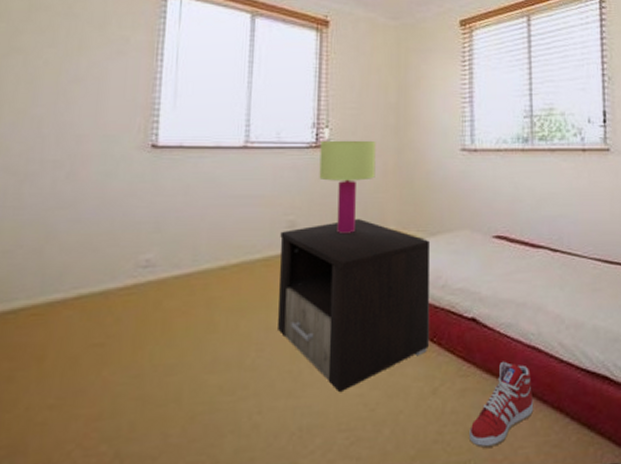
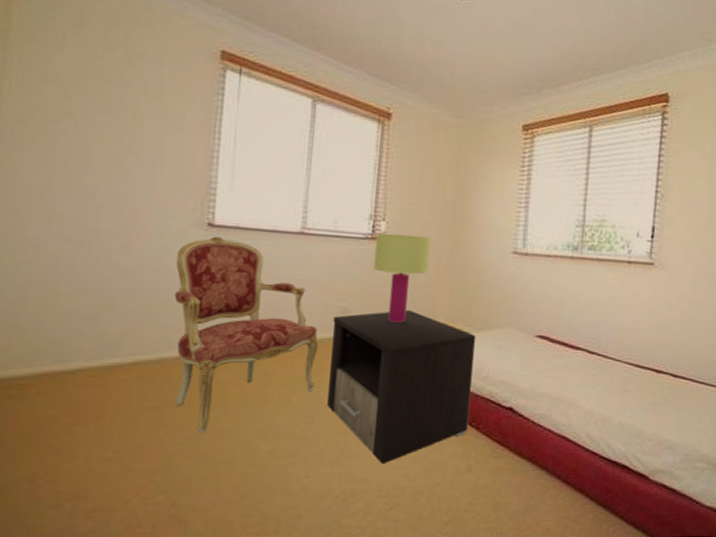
armchair: none [118,157,267,371] -> present [174,236,319,434]
sneaker: present [469,361,534,448] -> none [498,447,559,518]

